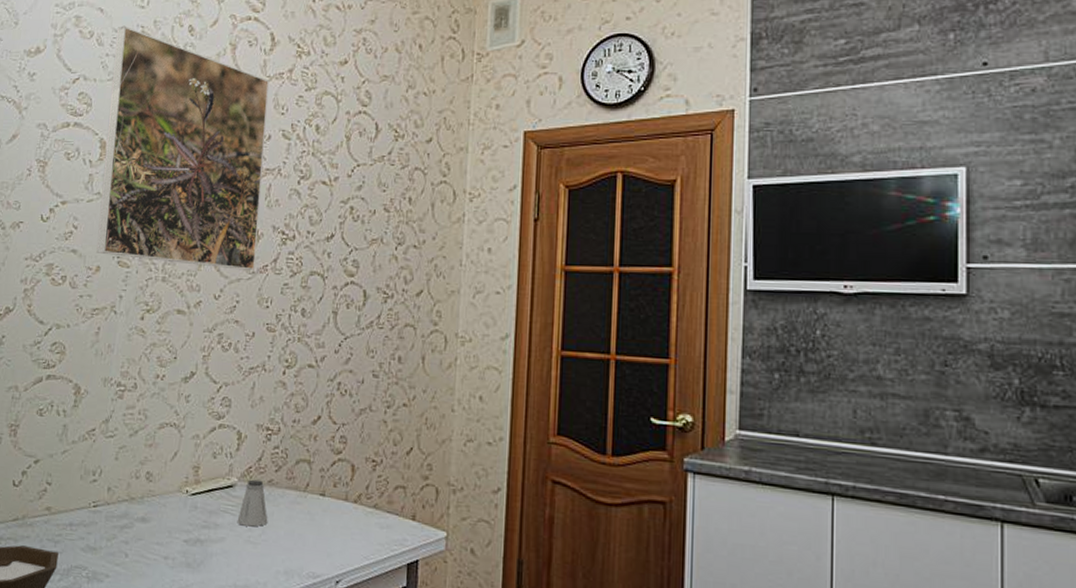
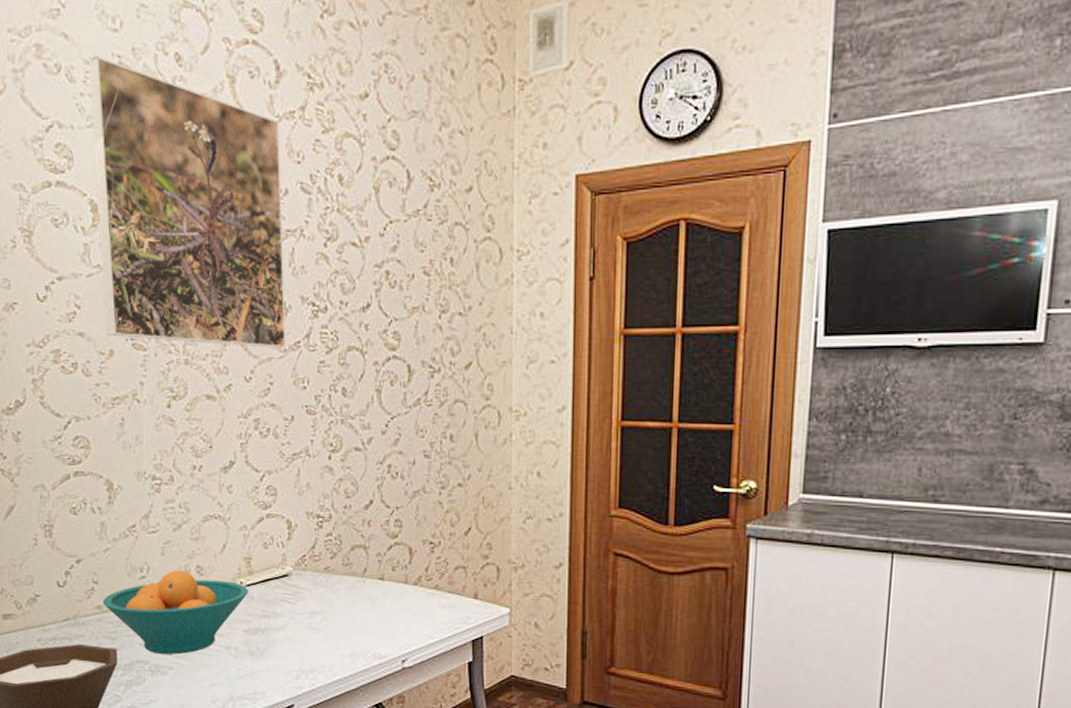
fruit bowl: none [52,475,194,562] -> present [102,570,249,655]
saltshaker: present [237,479,268,527] -> none [296,567,328,614]

